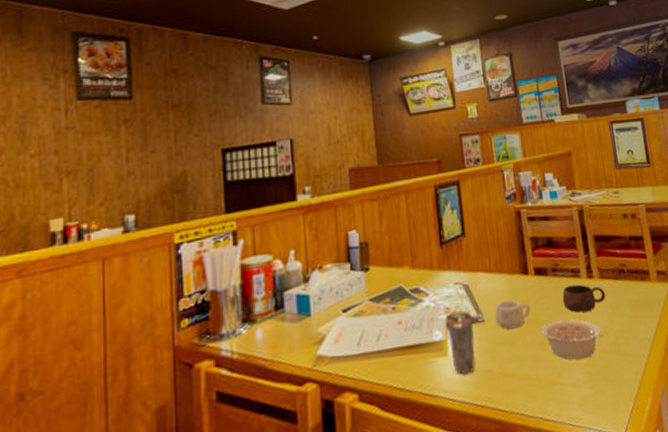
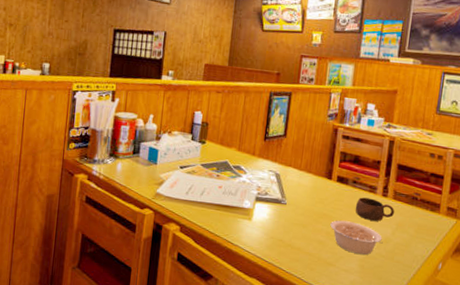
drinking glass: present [445,310,476,375] -> none [254,190,278,238]
teacup: present [495,299,531,330] -> none [295,194,327,217]

